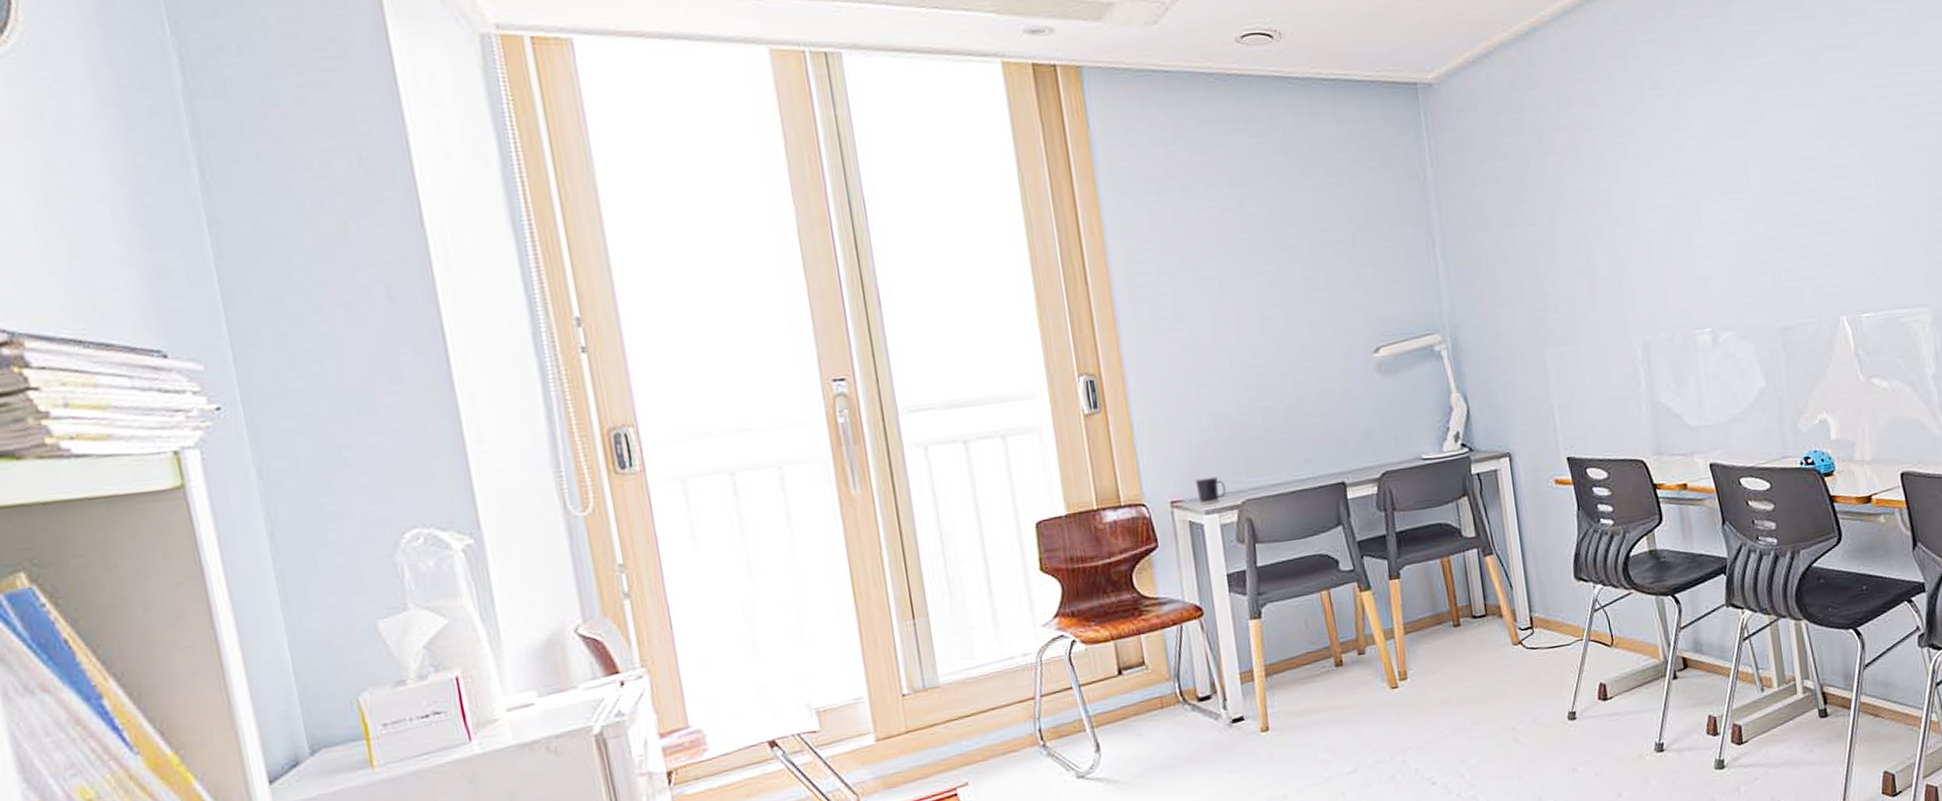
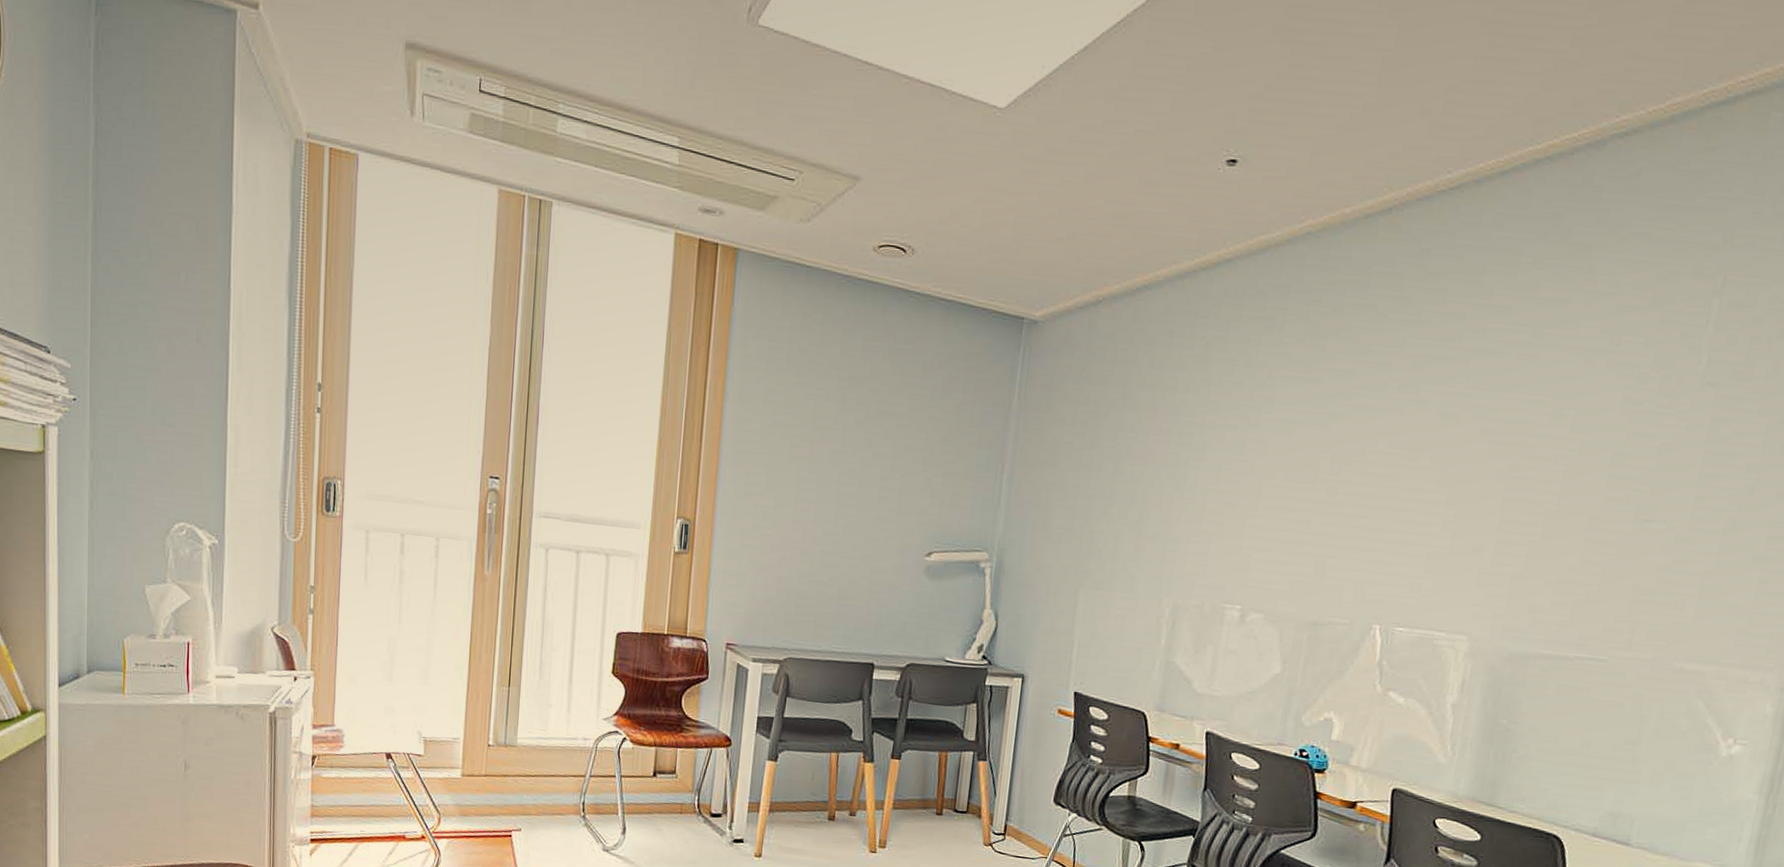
mug: present [1195,476,1226,505] -> none [749,629,774,654]

